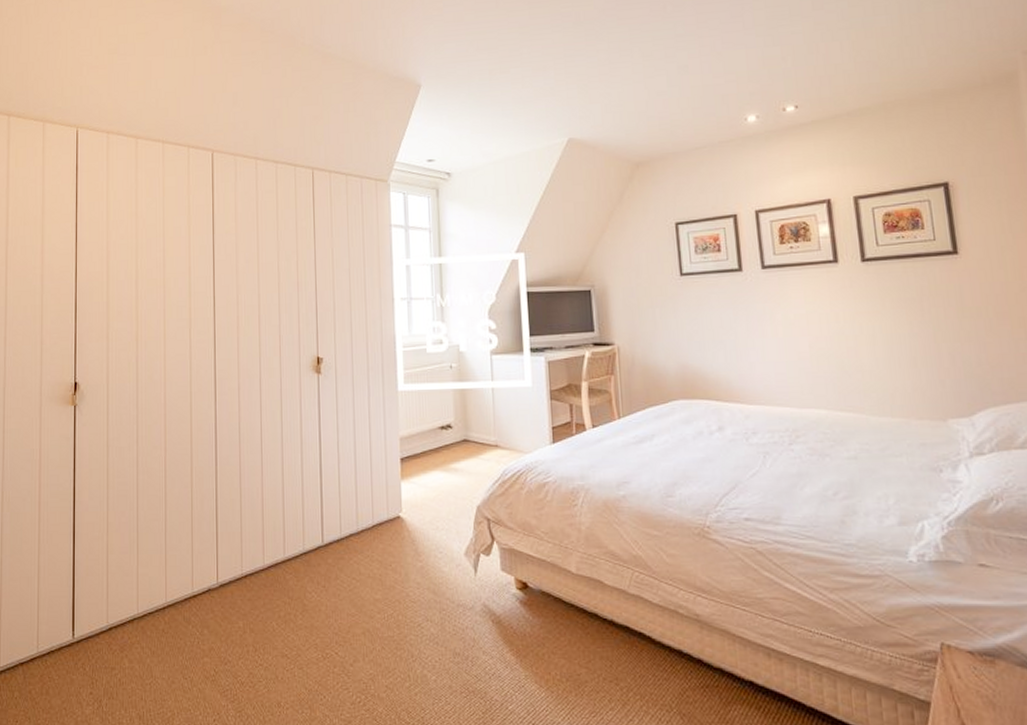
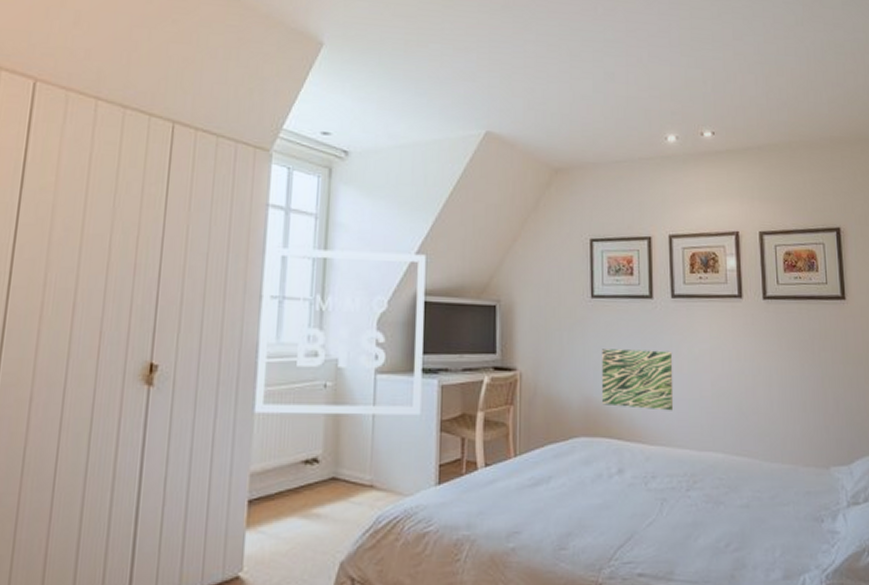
wall art: none [695,318,771,373] -> present [602,349,674,411]

